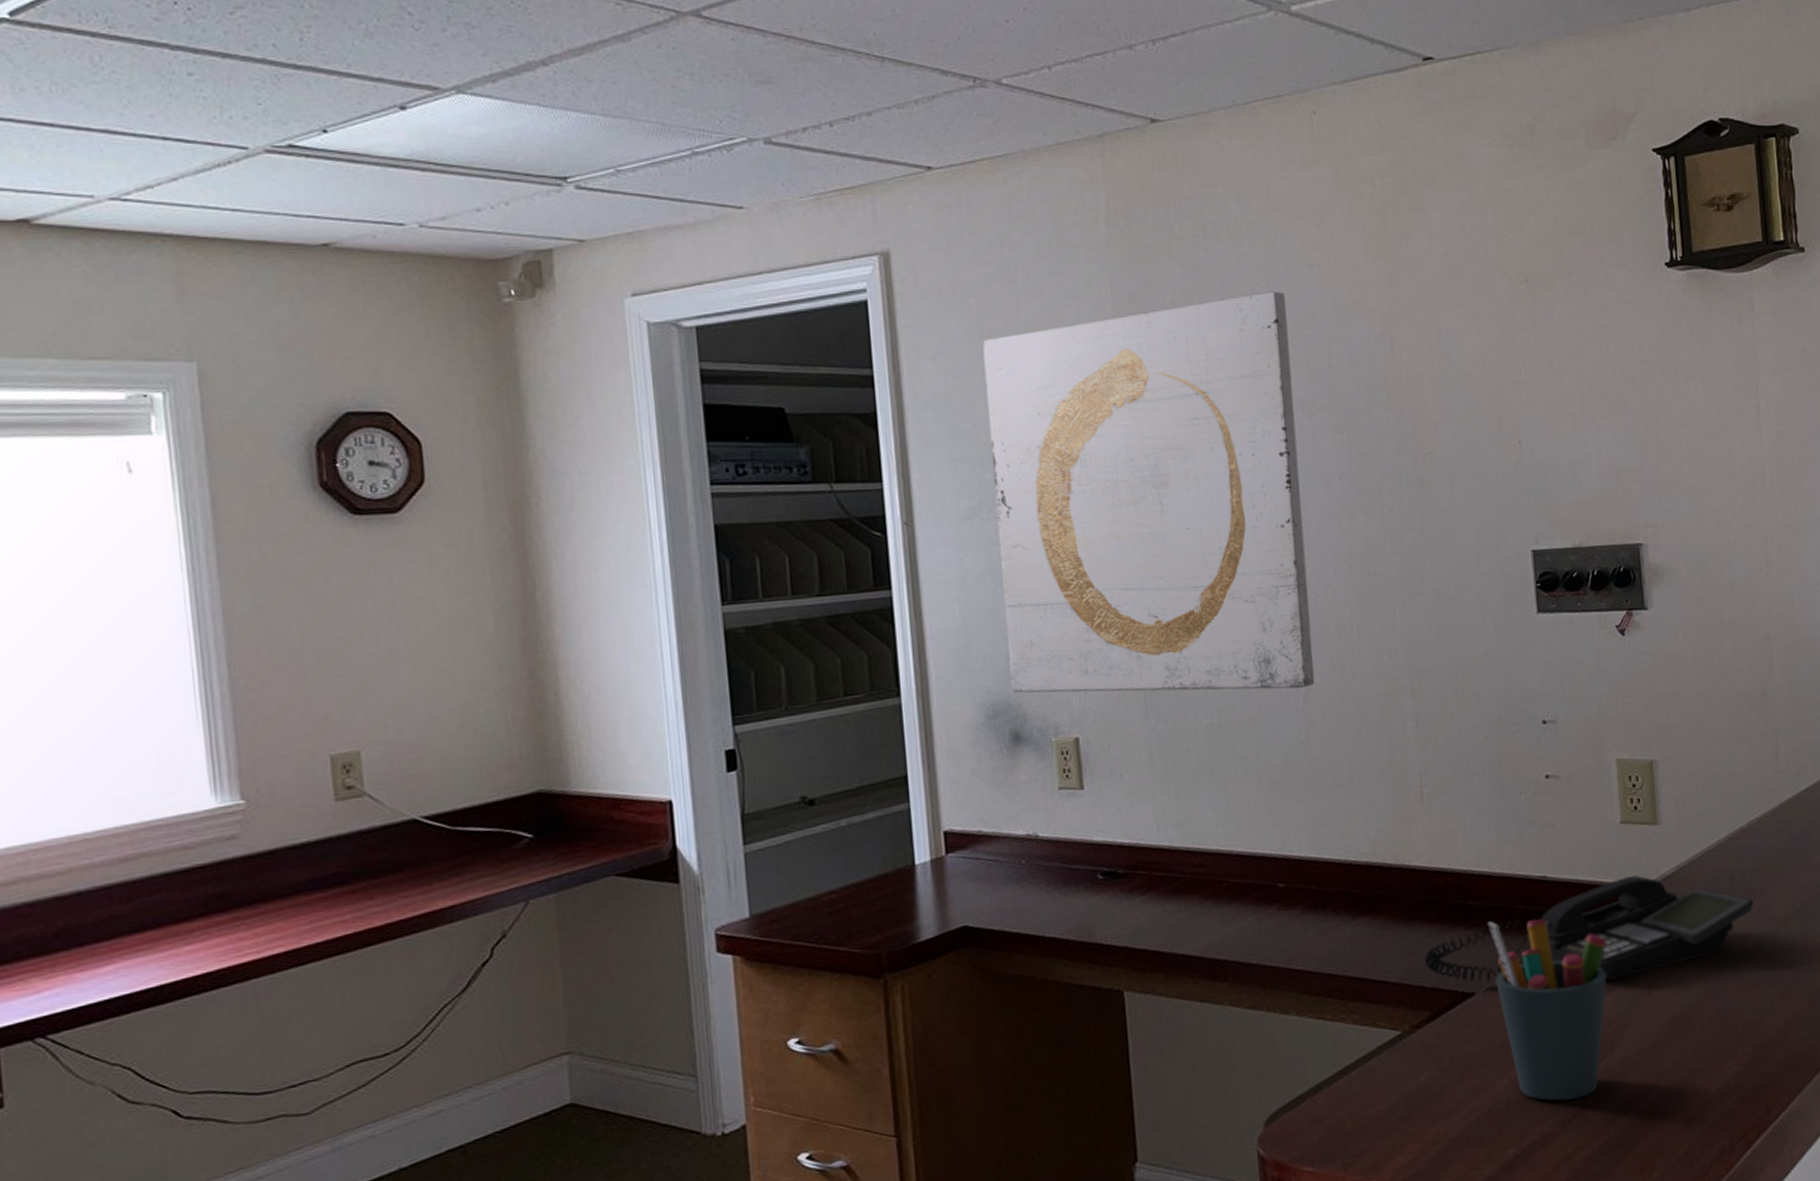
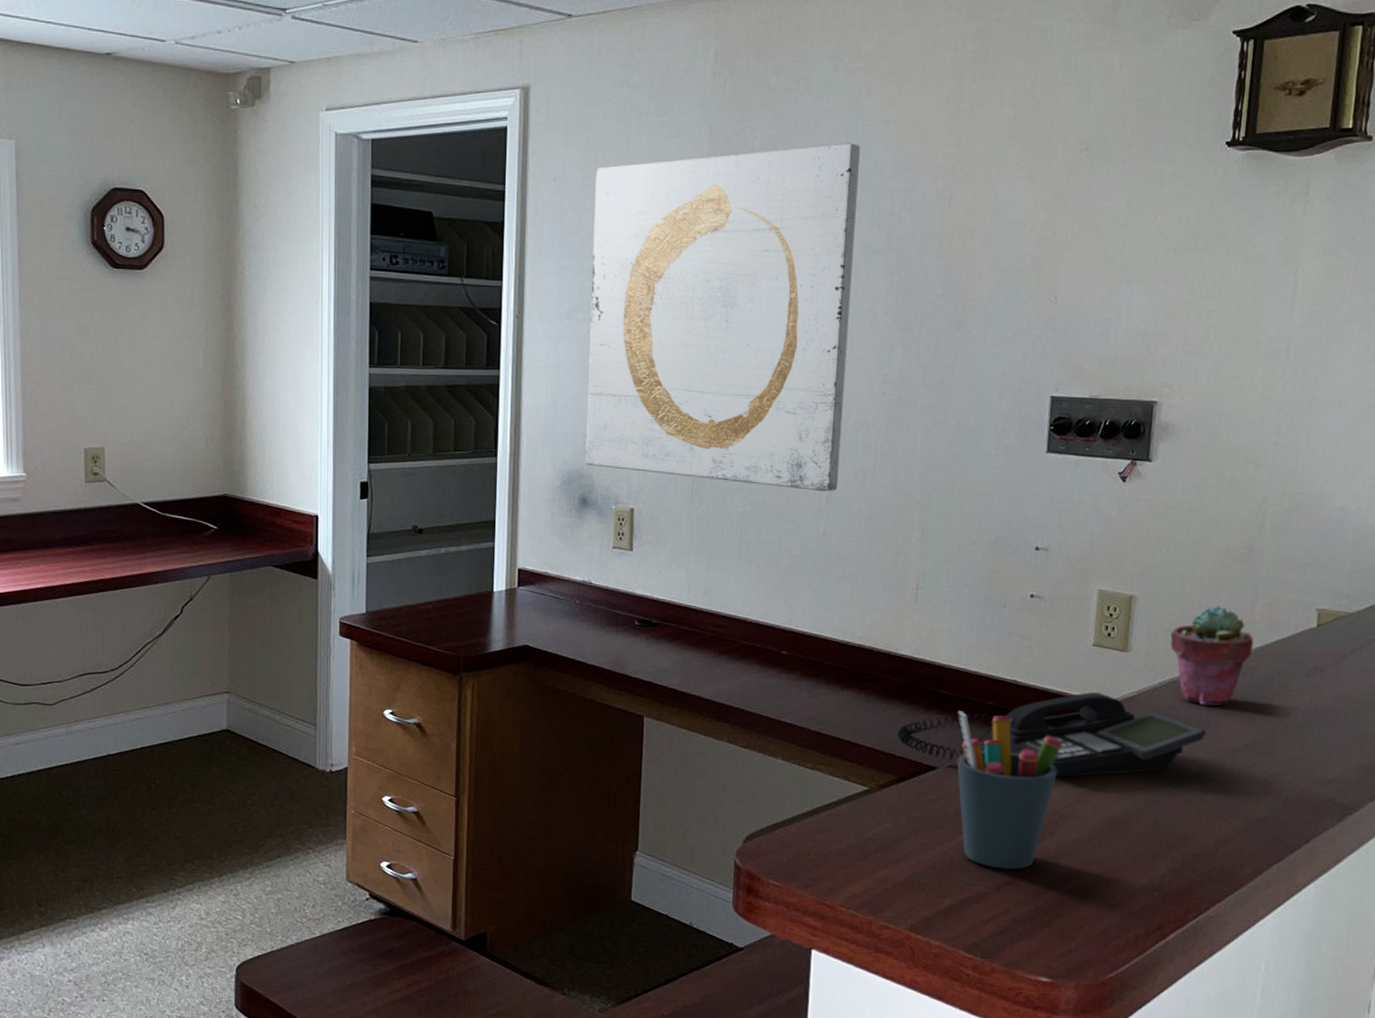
potted succulent: none [1699,758,1785,873] -> present [1170,605,1254,706]

